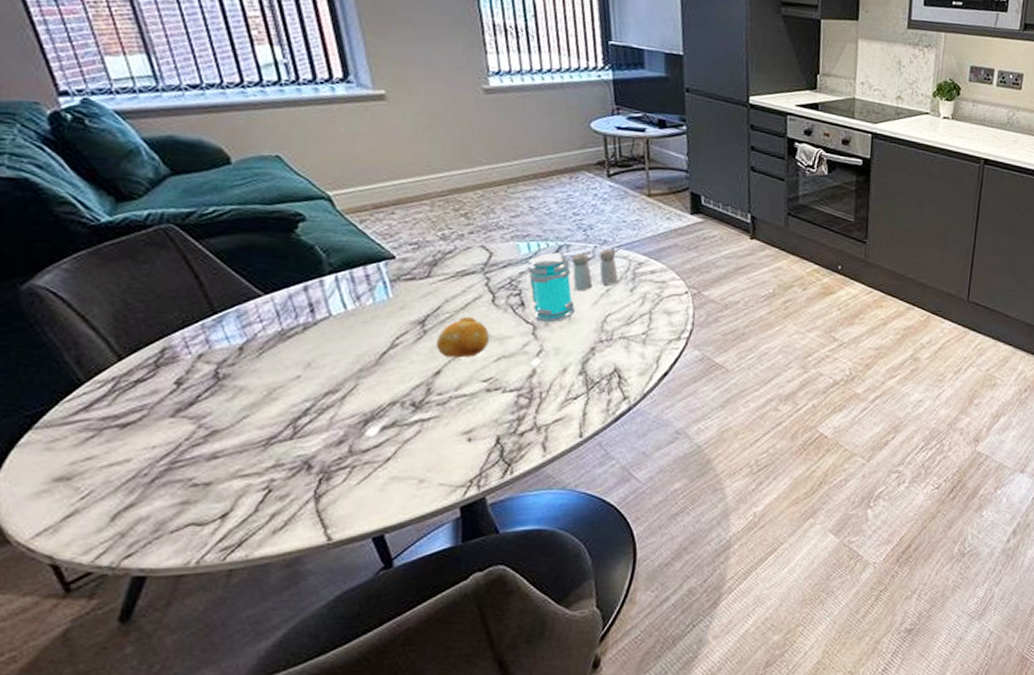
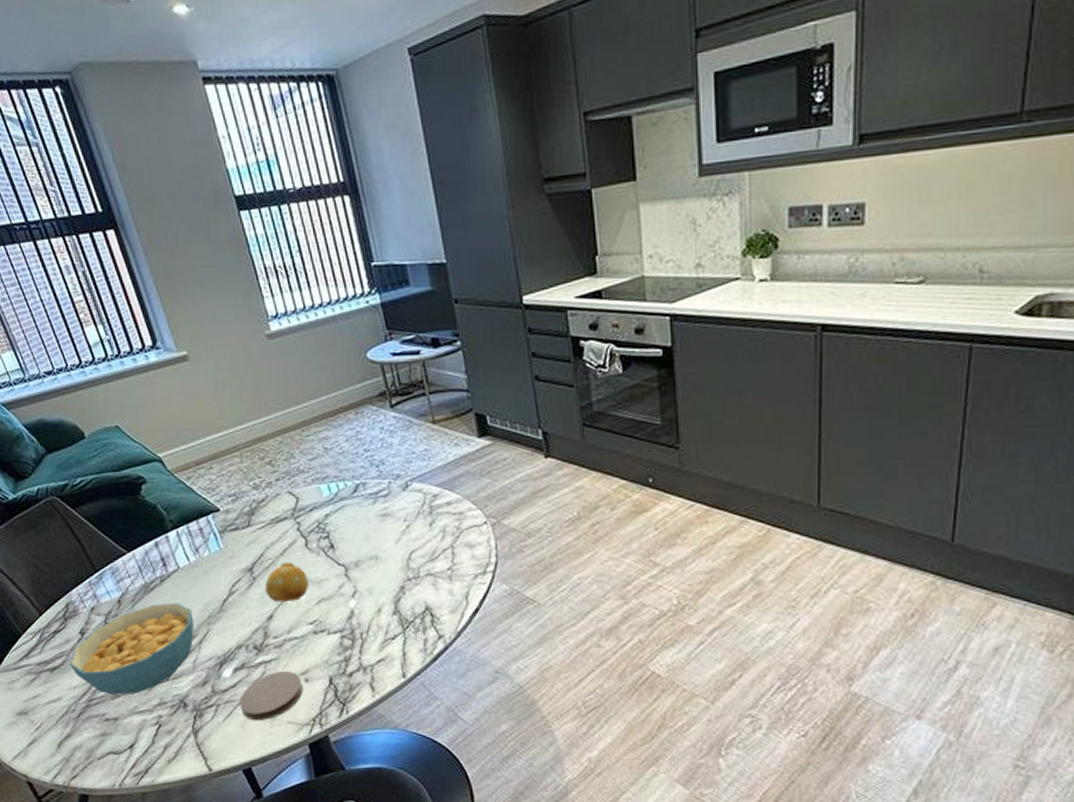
cereal bowl: none [151,353,340,456] -> present [69,603,195,695]
coaster: none [381,429,464,484] -> present [239,670,303,721]
jar: present [527,252,575,323] -> none [330,491,379,564]
salt and pepper shaker: present [572,248,619,292] -> none [370,483,417,530]

